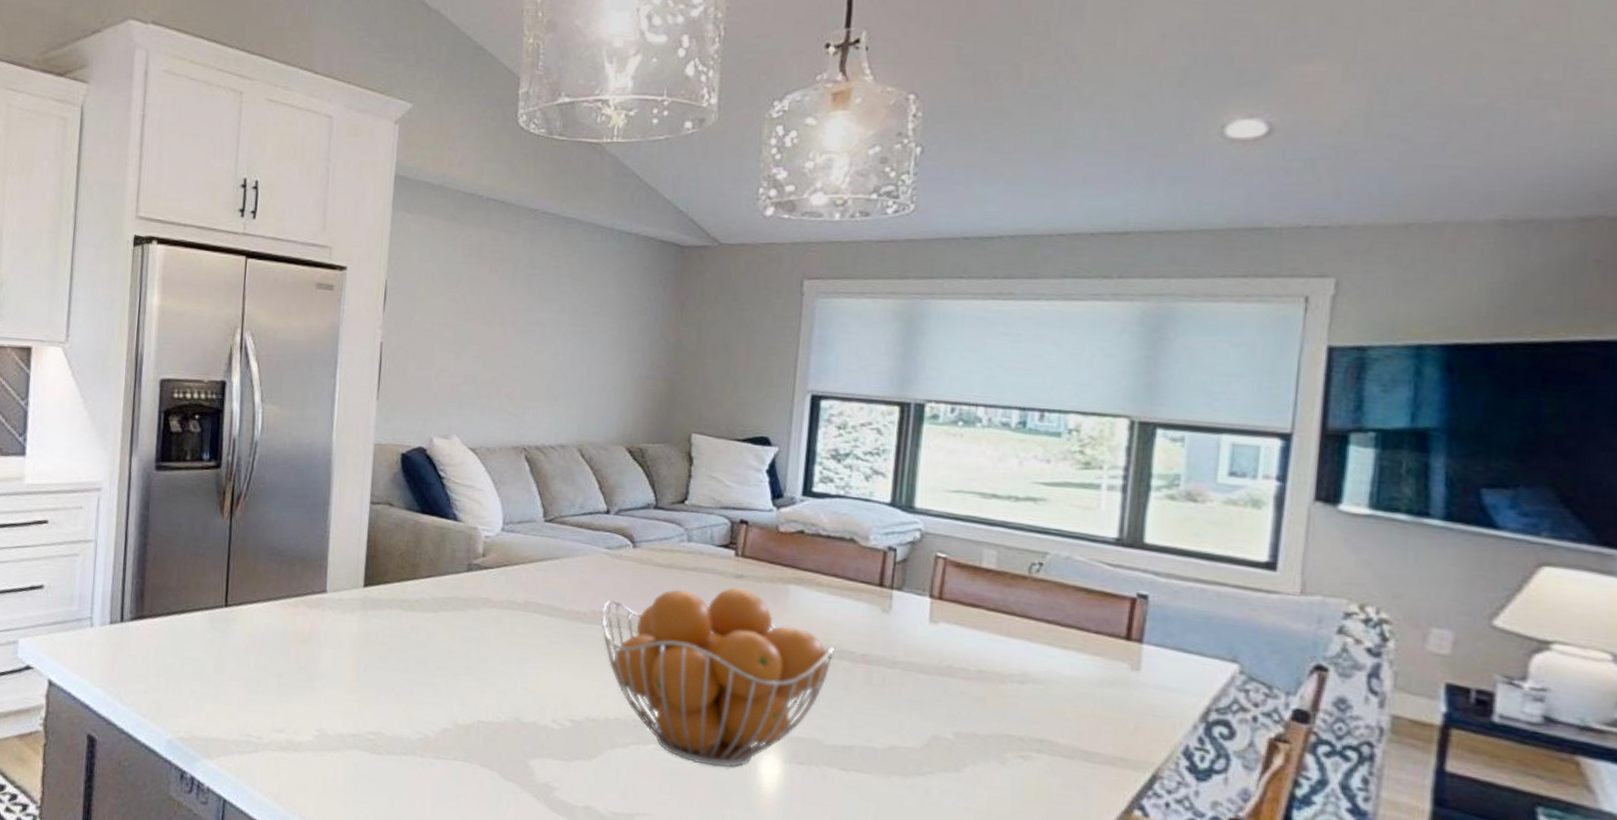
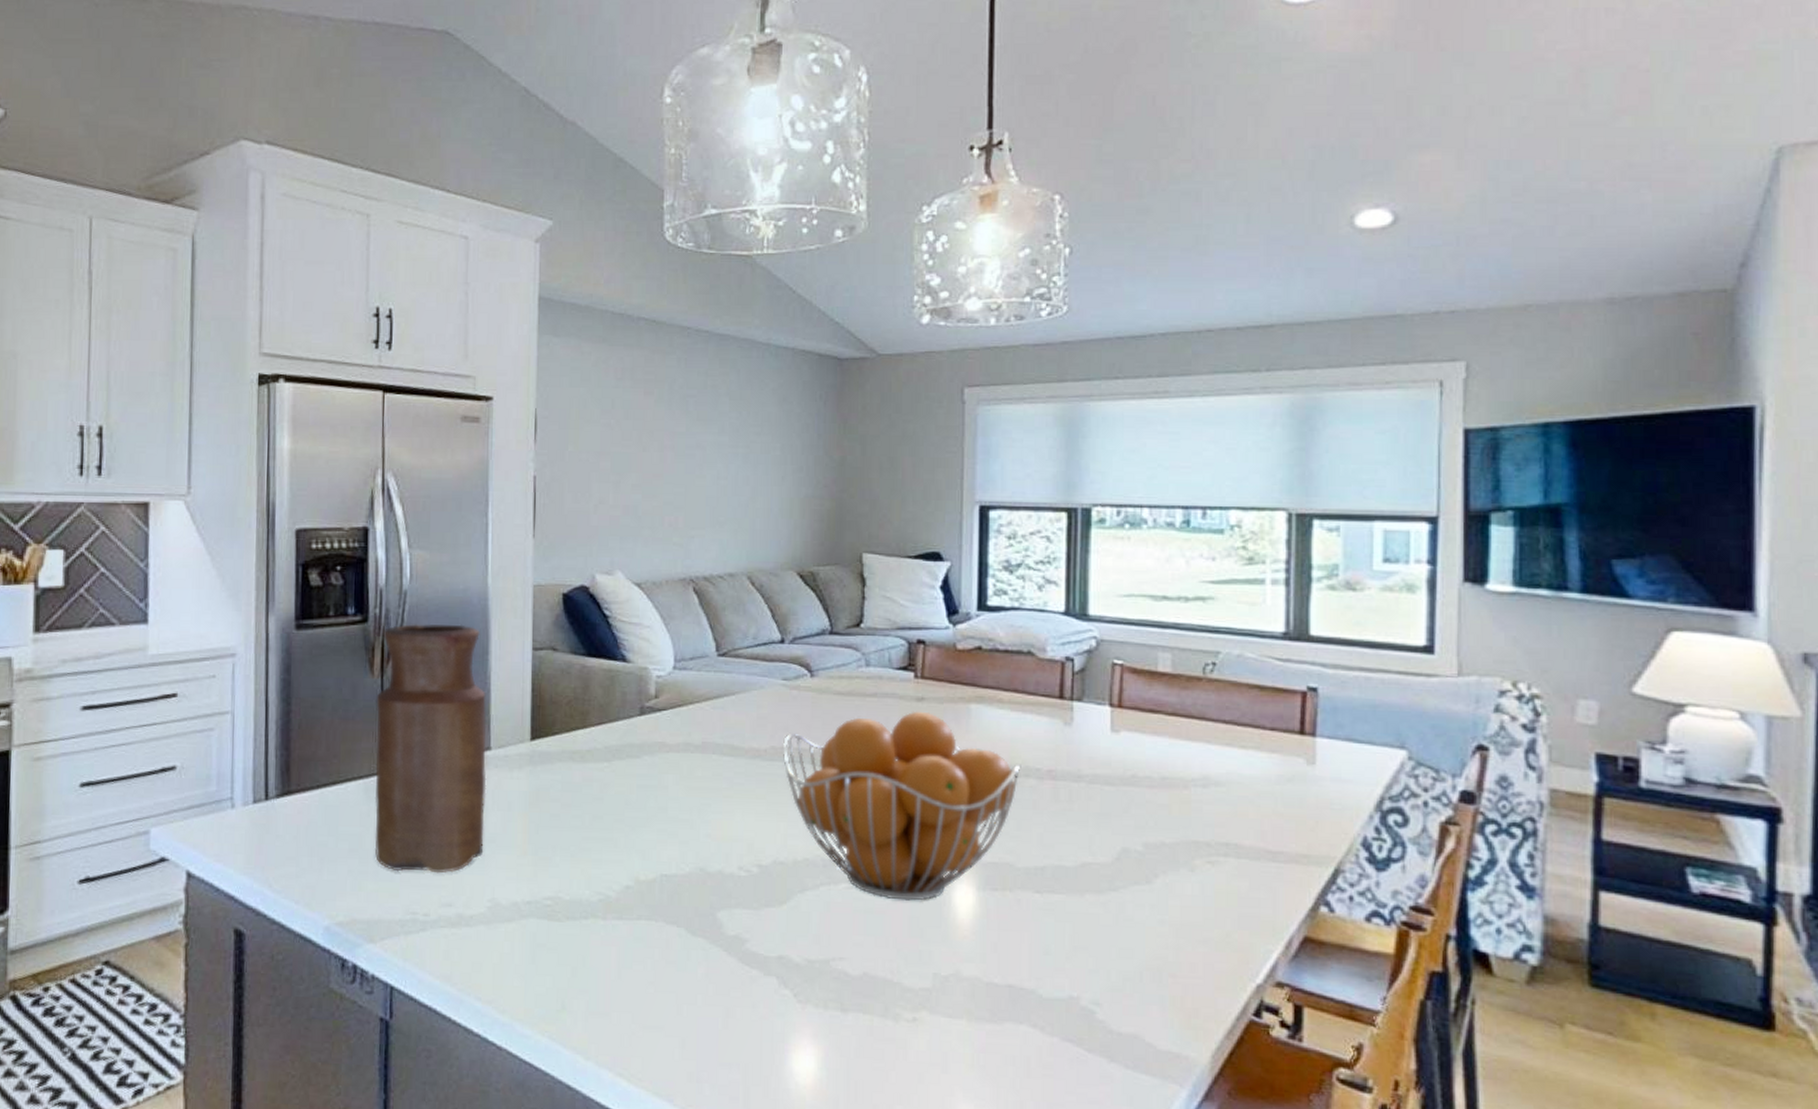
vase: none [216,471,325,702] -> present [374,623,487,874]

